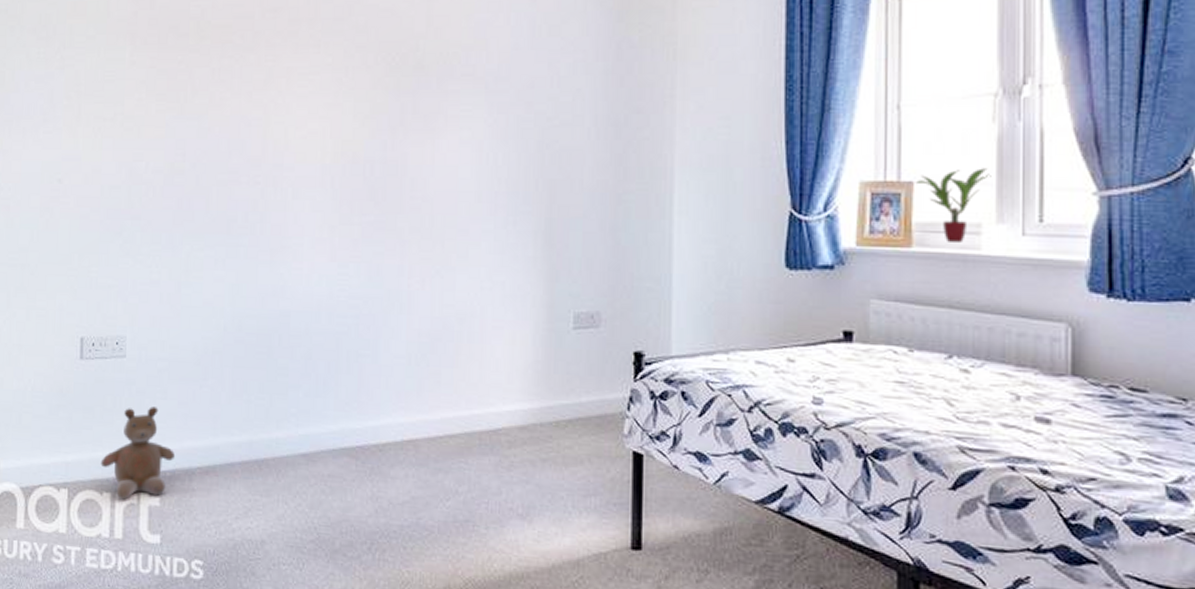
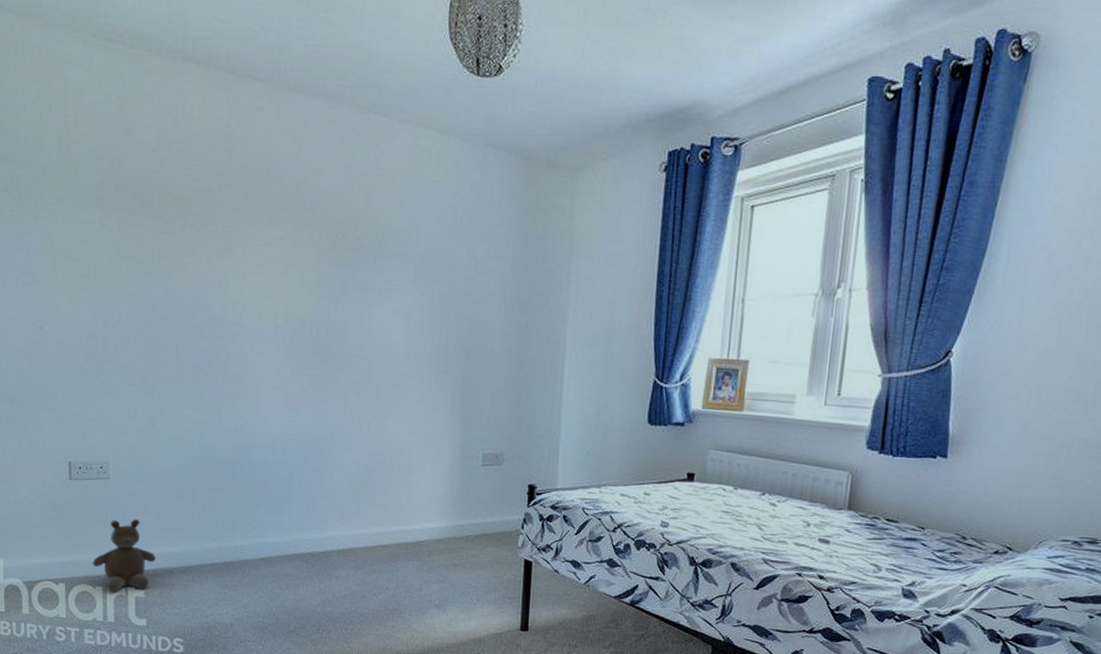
potted plant: present [916,168,992,244] -> none [751,352,807,410]

